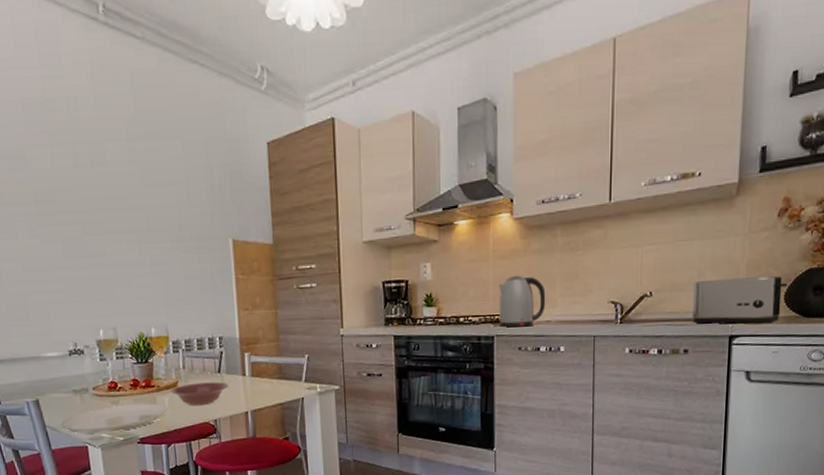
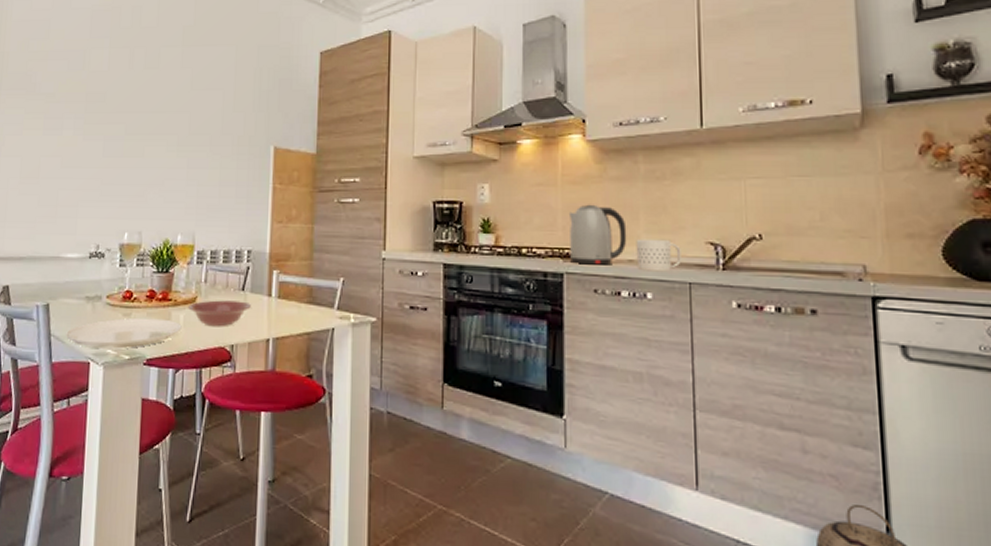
mug: none [553,301,588,329] -> present [636,238,681,272]
toaster: present [692,276,788,324] -> none [815,224,945,285]

